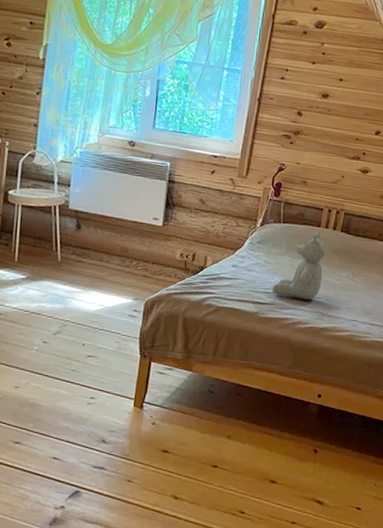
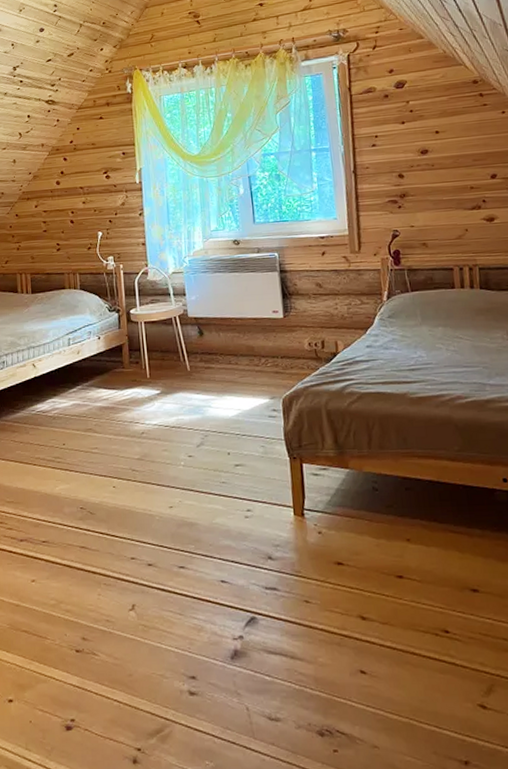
teddy bear: present [272,231,326,300] -> none [416,293,474,371]

